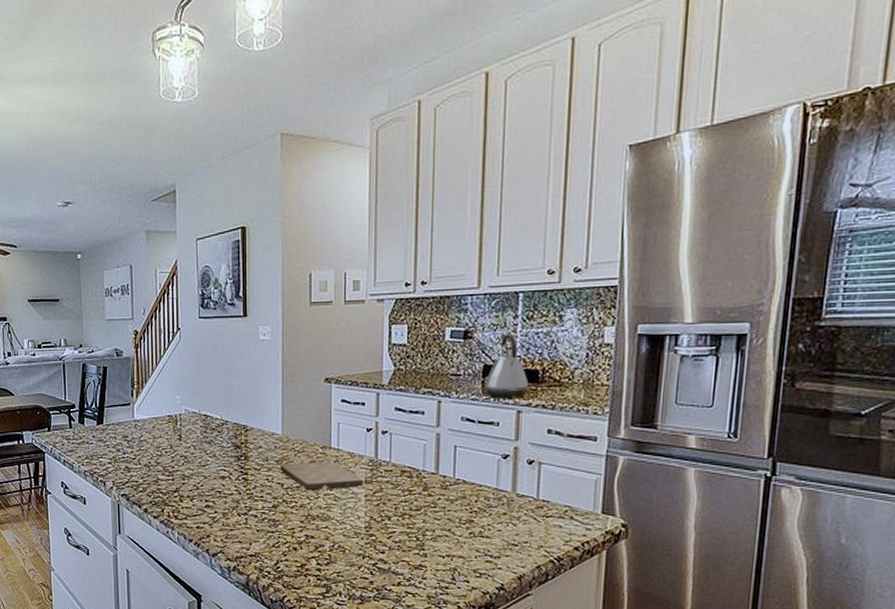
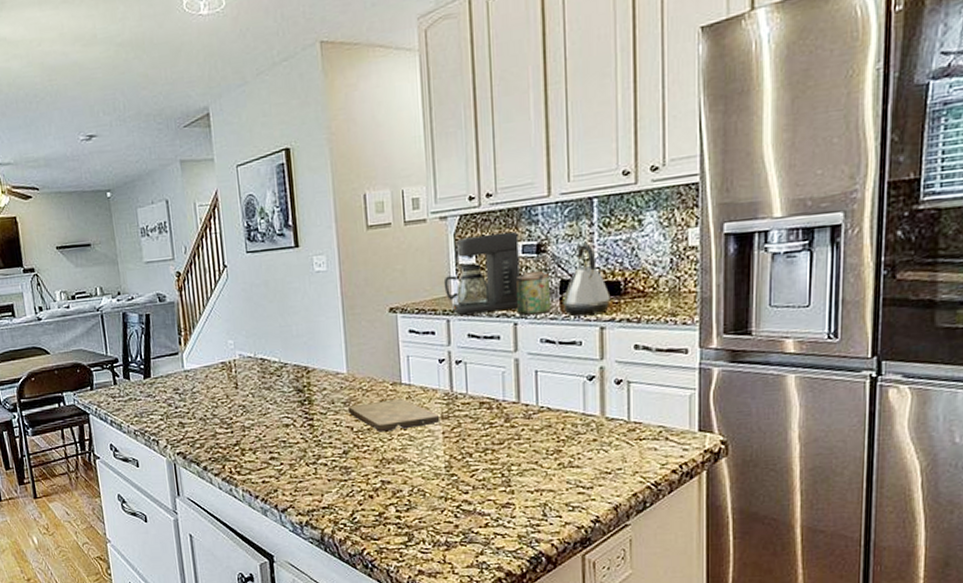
coffee maker: none [376,317,448,390] -> present [443,231,520,315]
canister: none [441,354,474,394] -> present [515,270,552,316]

